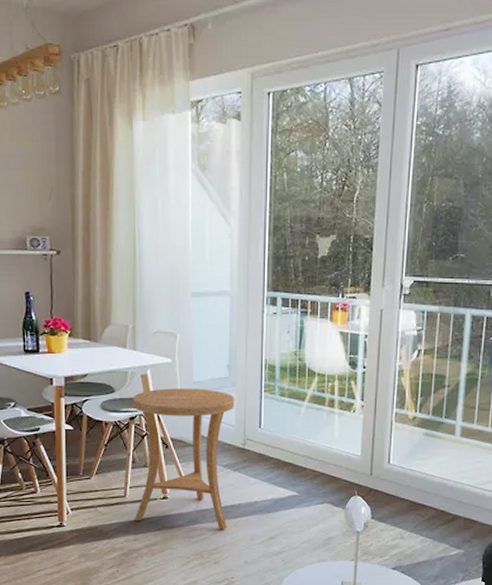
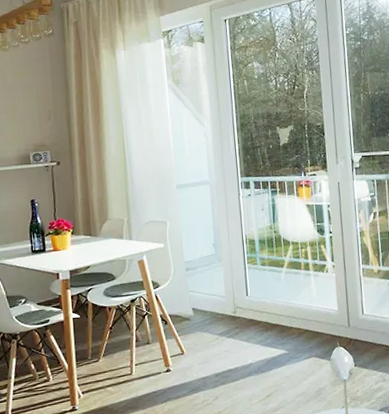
side table: present [132,388,235,529] -> none [132,267,227,396]

